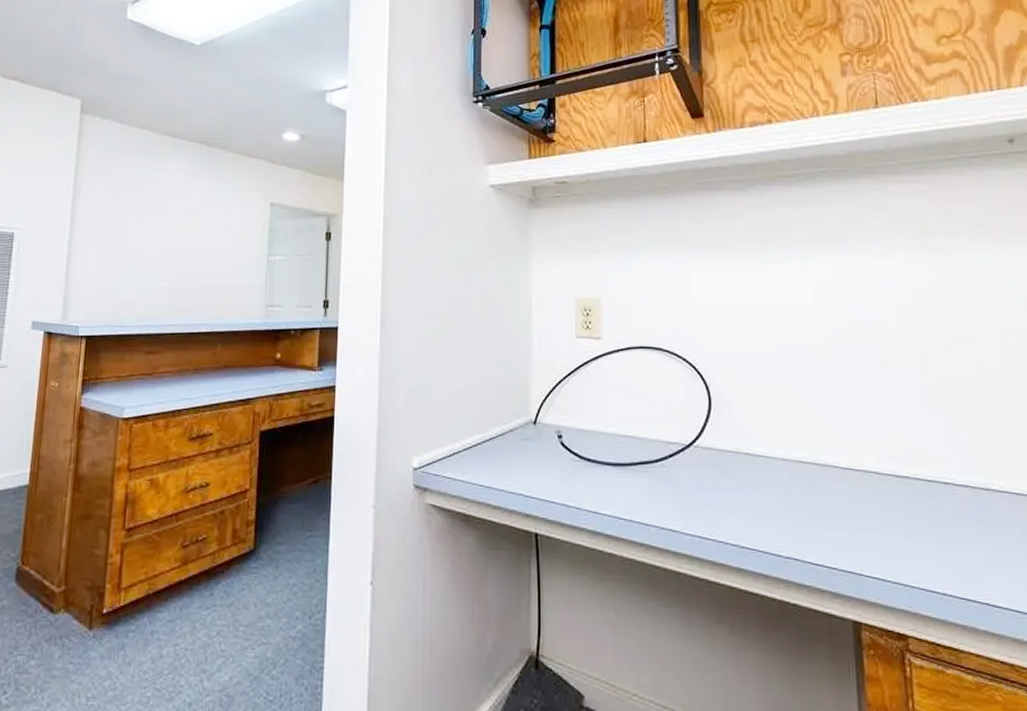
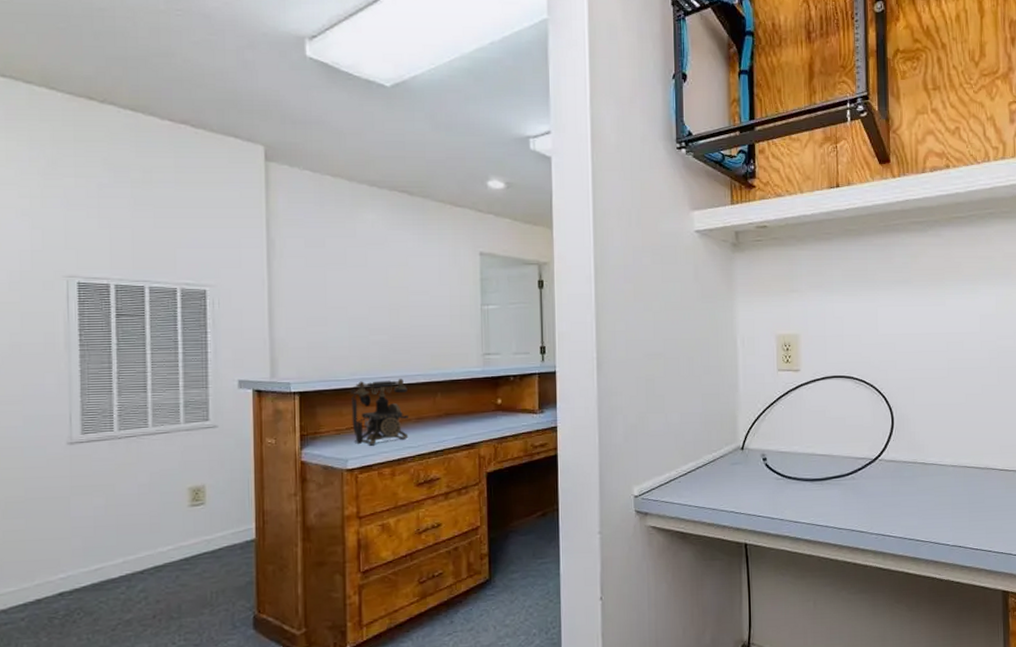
telephone: none [132,327,189,395] -> present [350,379,409,446]

